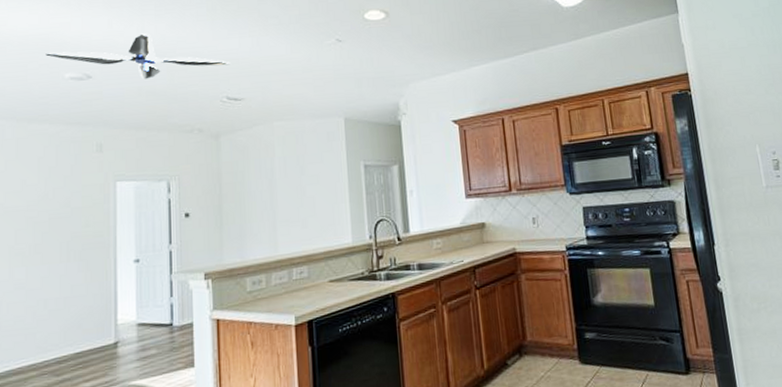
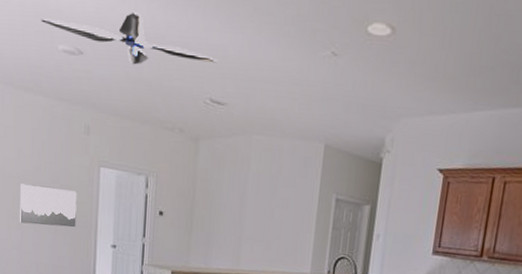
wall art: none [23,211,92,259] -> present [19,183,77,227]

